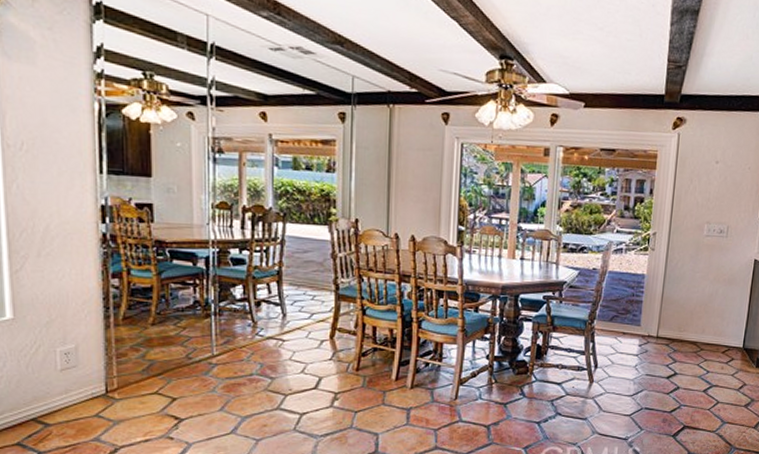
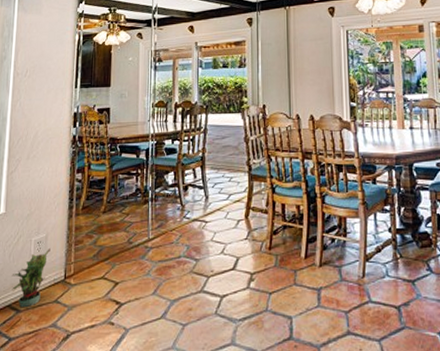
potted plant: none [33,359,84,422] -> present [11,247,51,308]

